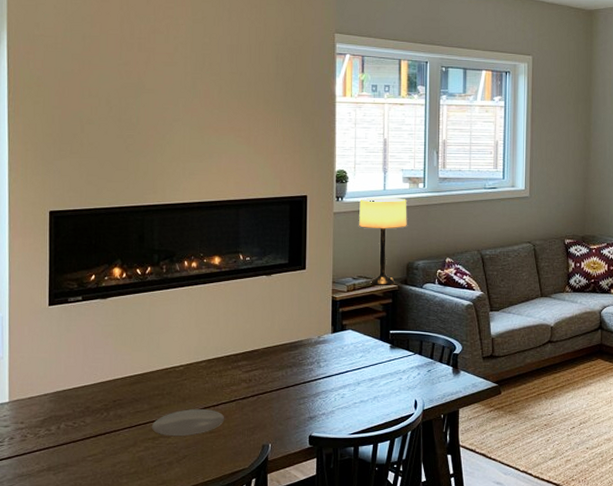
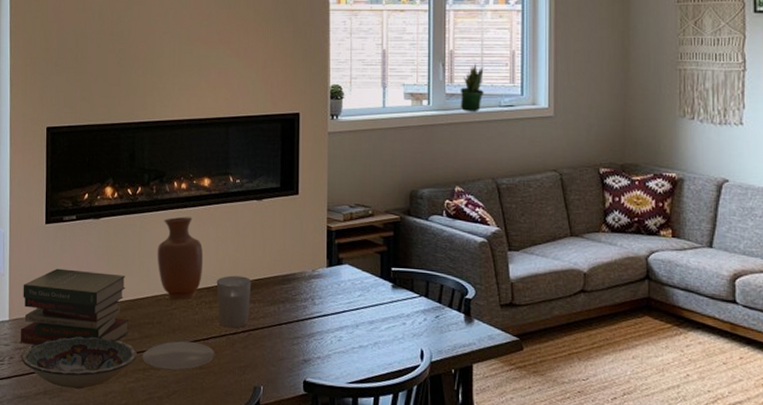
books: none [22,348,138,424] -> present [21,268,128,345]
bowl: none [23,411,148,463] -> present [21,336,138,389]
vase: none [166,293,214,372] -> present [156,216,204,301]
candle holder: none [226,345,261,394] -> present [216,275,252,328]
table lamp: present [359,197,407,286] -> none [356,116,410,217]
planter: none [451,152,472,194] -> present [460,64,484,113]

